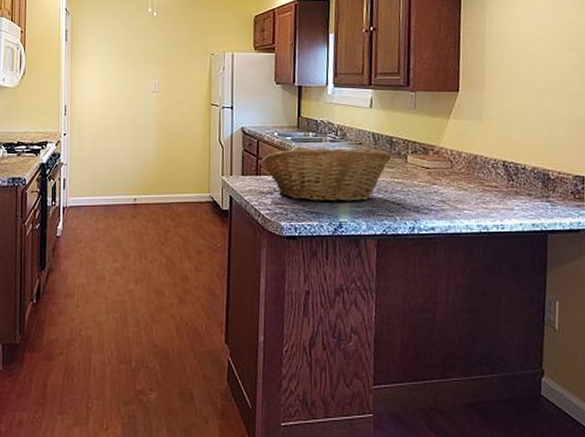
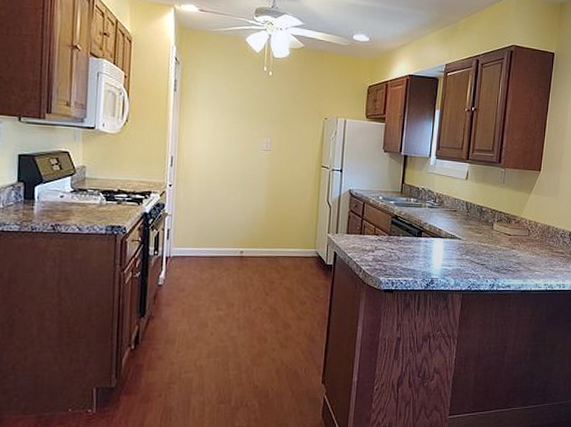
fruit basket: present [262,147,391,202] -> none [366,211,480,262]

